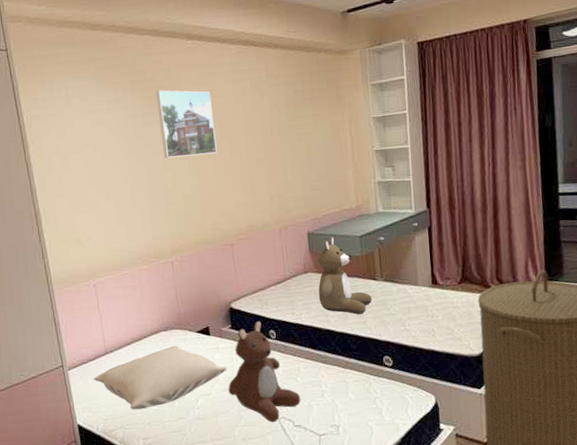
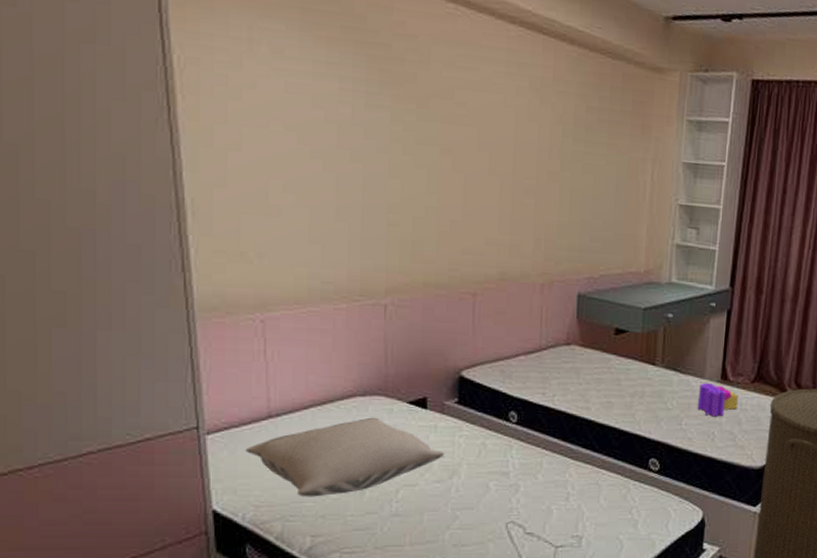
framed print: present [156,90,217,158] -> none [391,63,472,168]
teddy bear: present [228,321,301,423] -> none [443,398,539,528]
teddy bear: present [318,237,373,315] -> none [580,304,647,406]
toy blocks: none [415,289,450,317] -> present [697,383,738,417]

